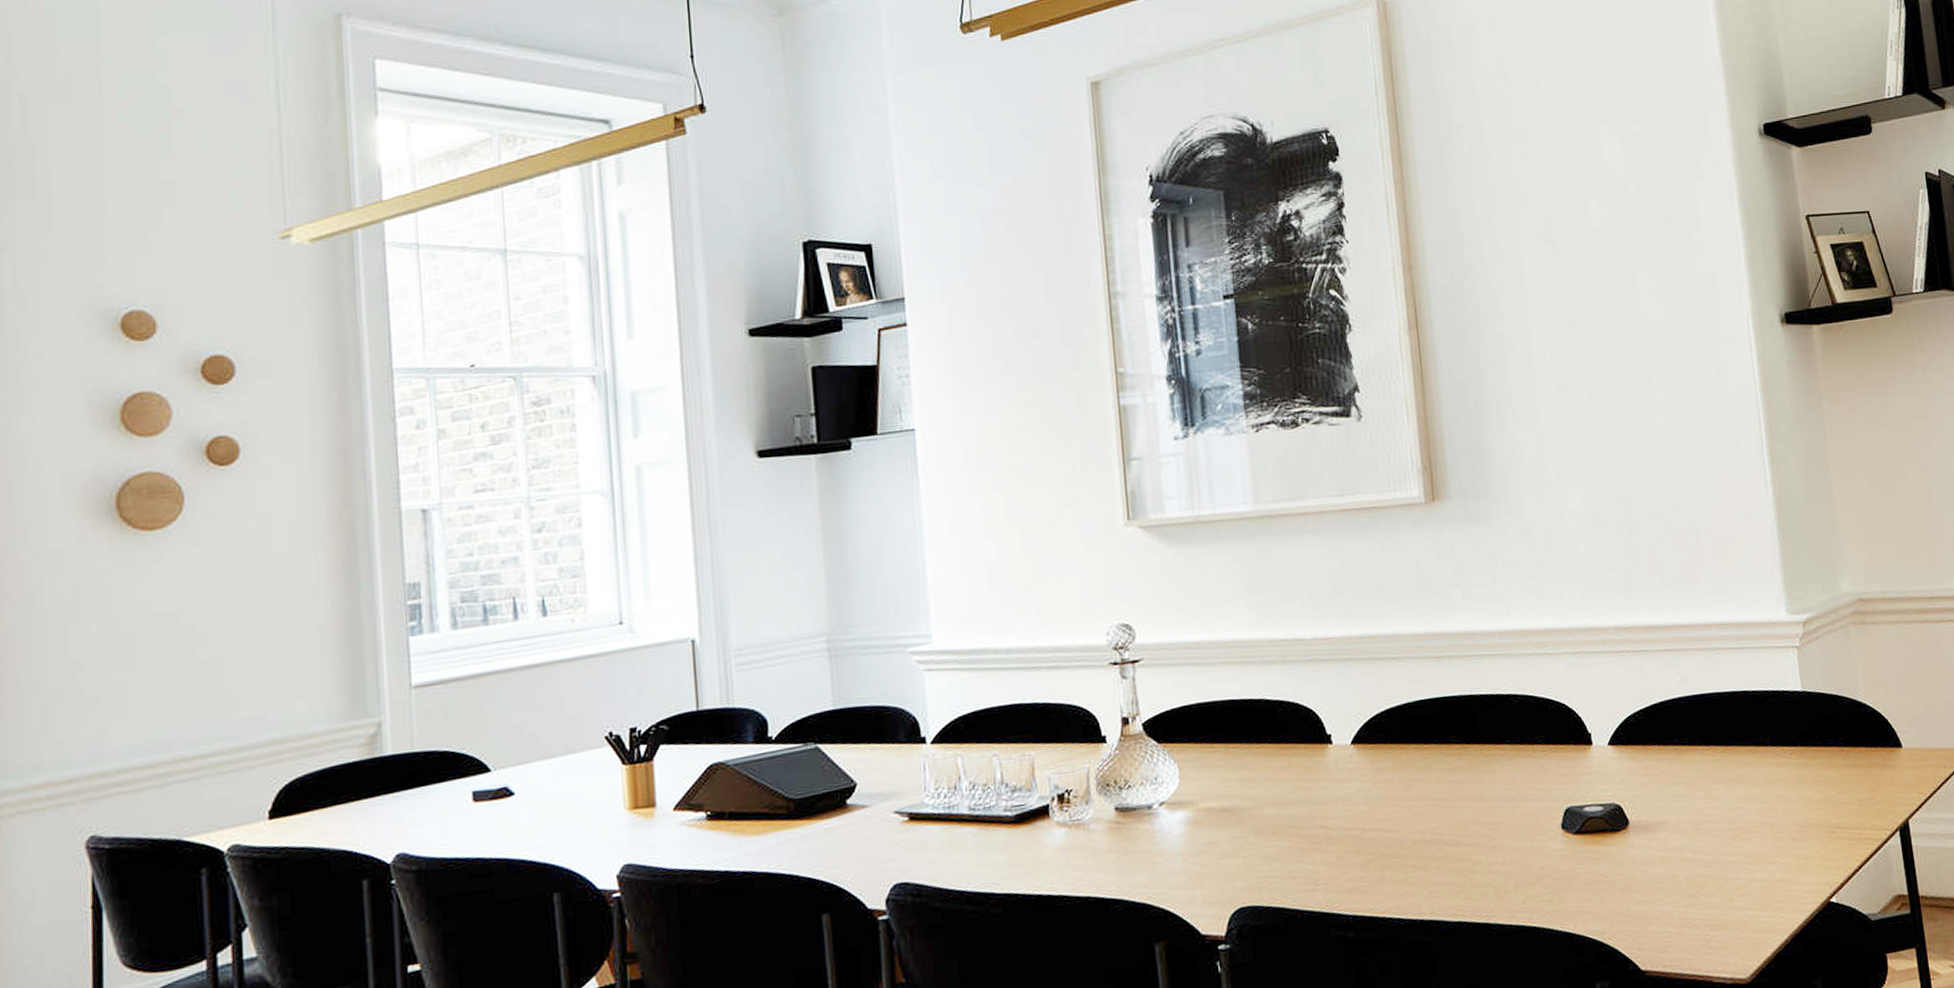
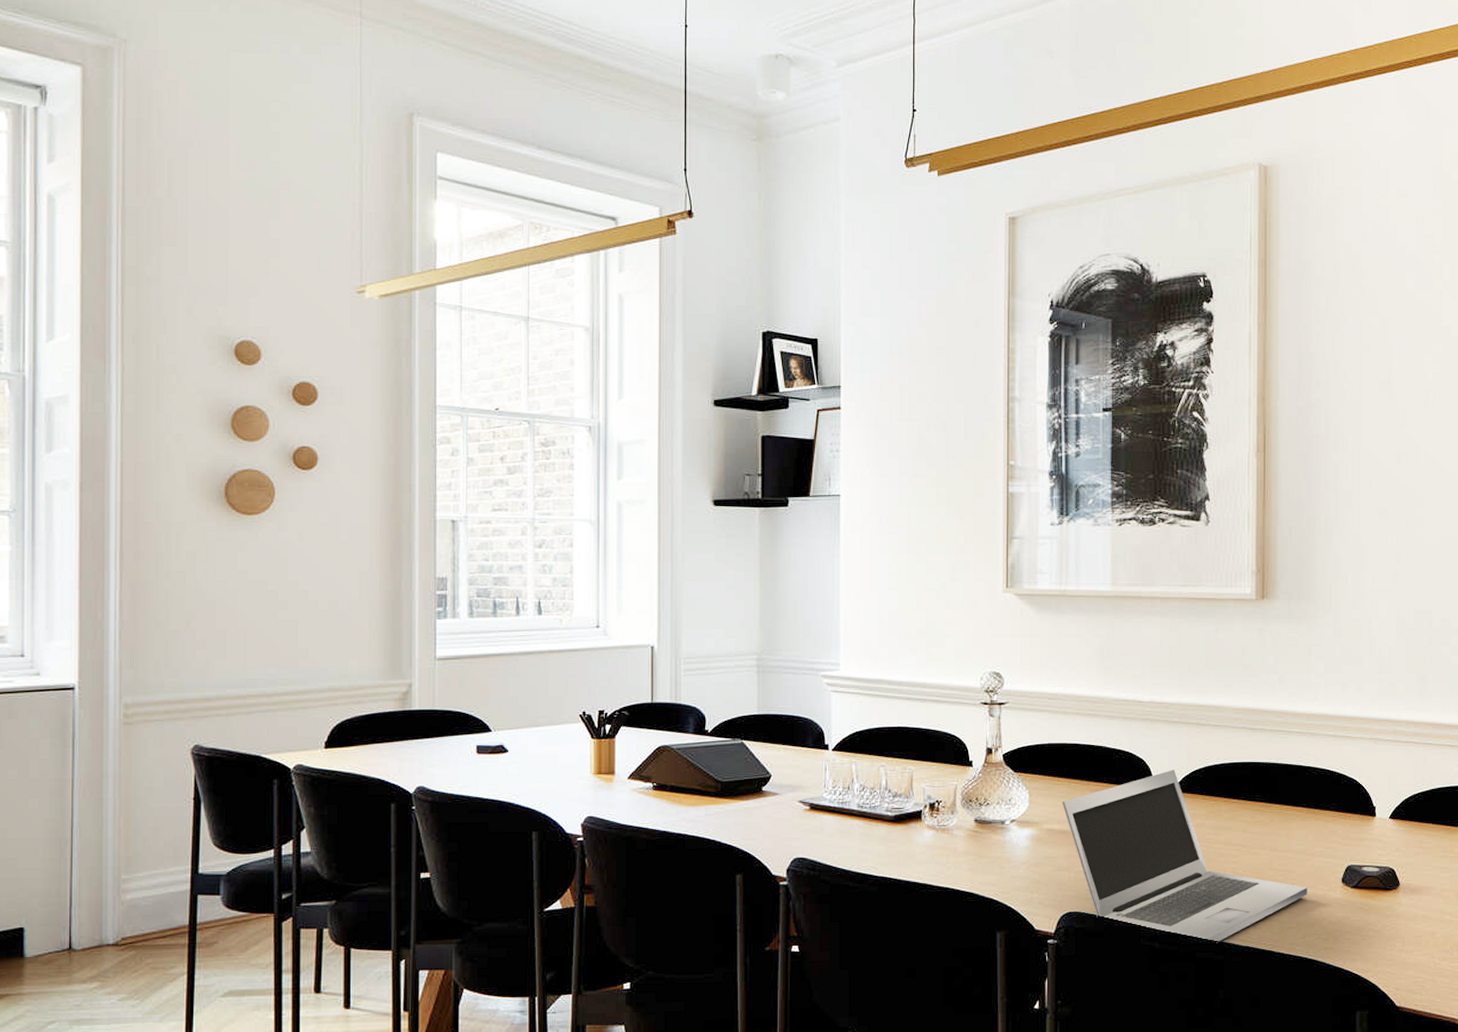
laptop: none [1219,717,1524,923] -> present [1062,770,1308,943]

